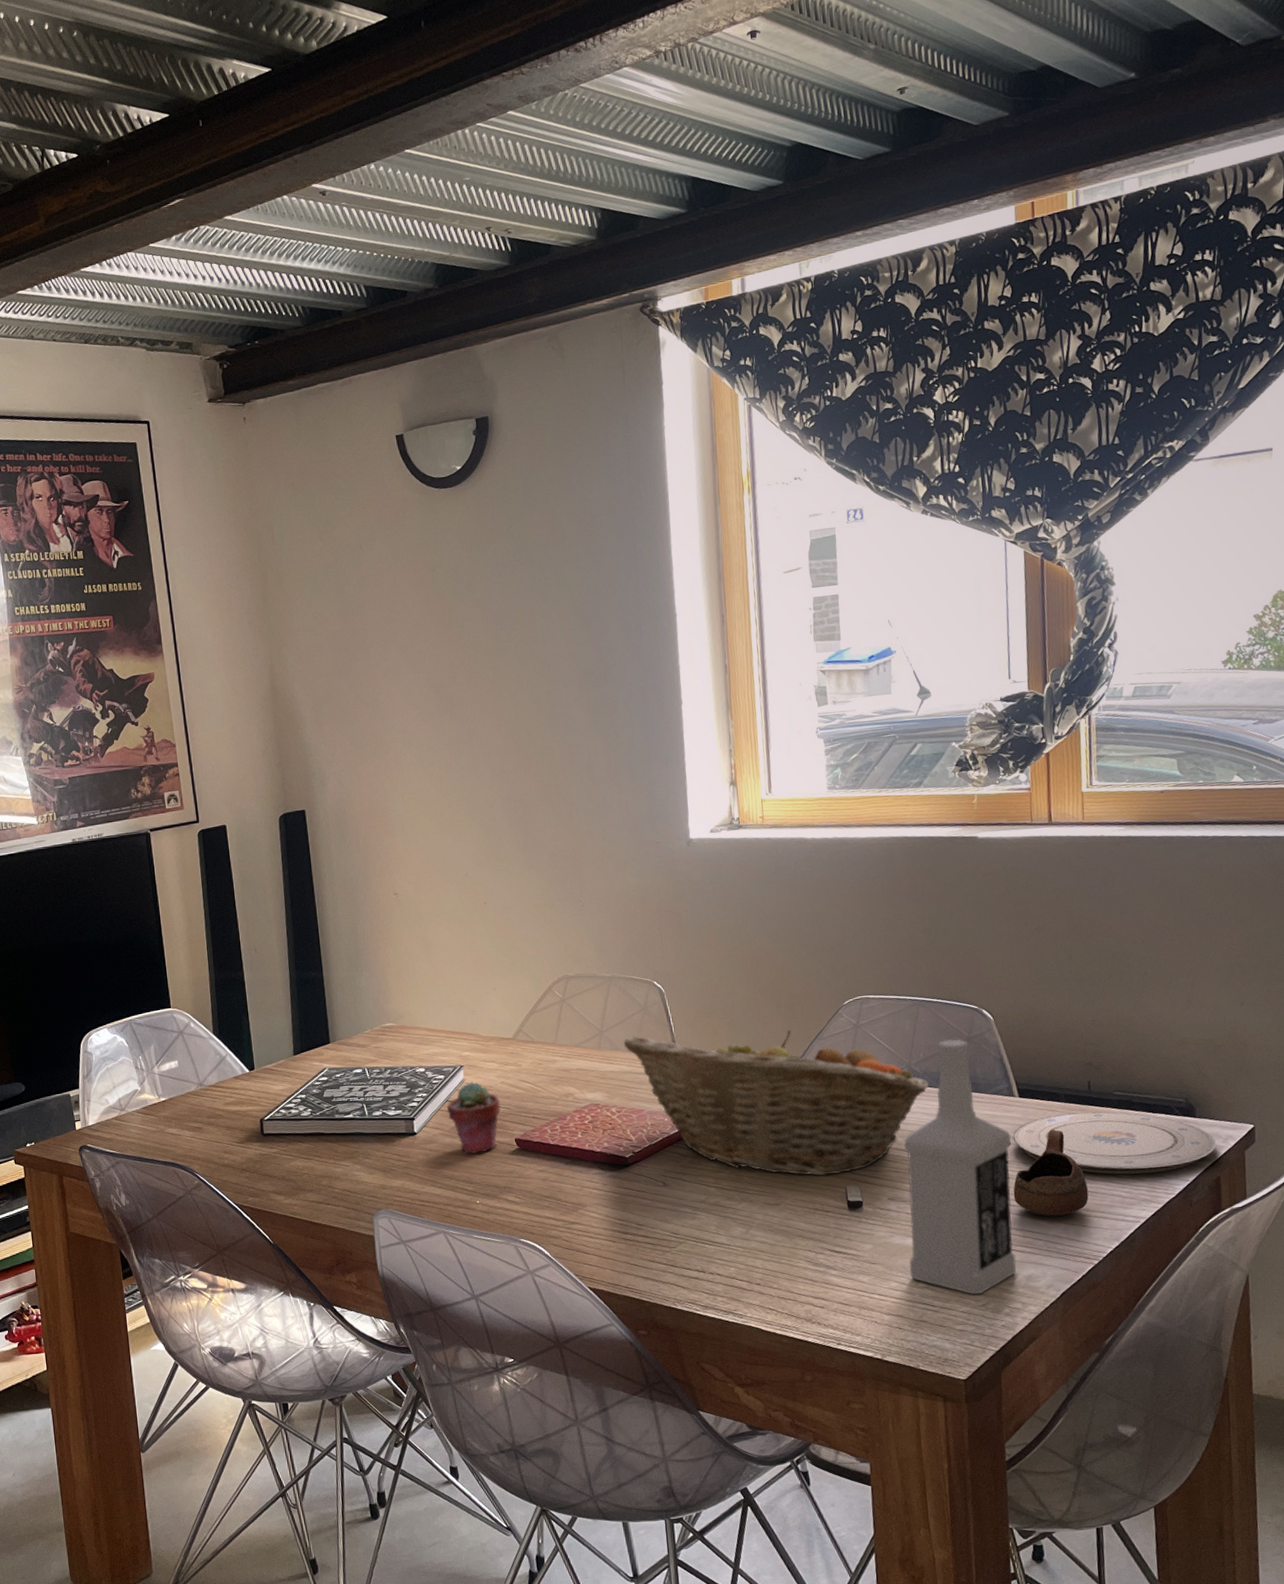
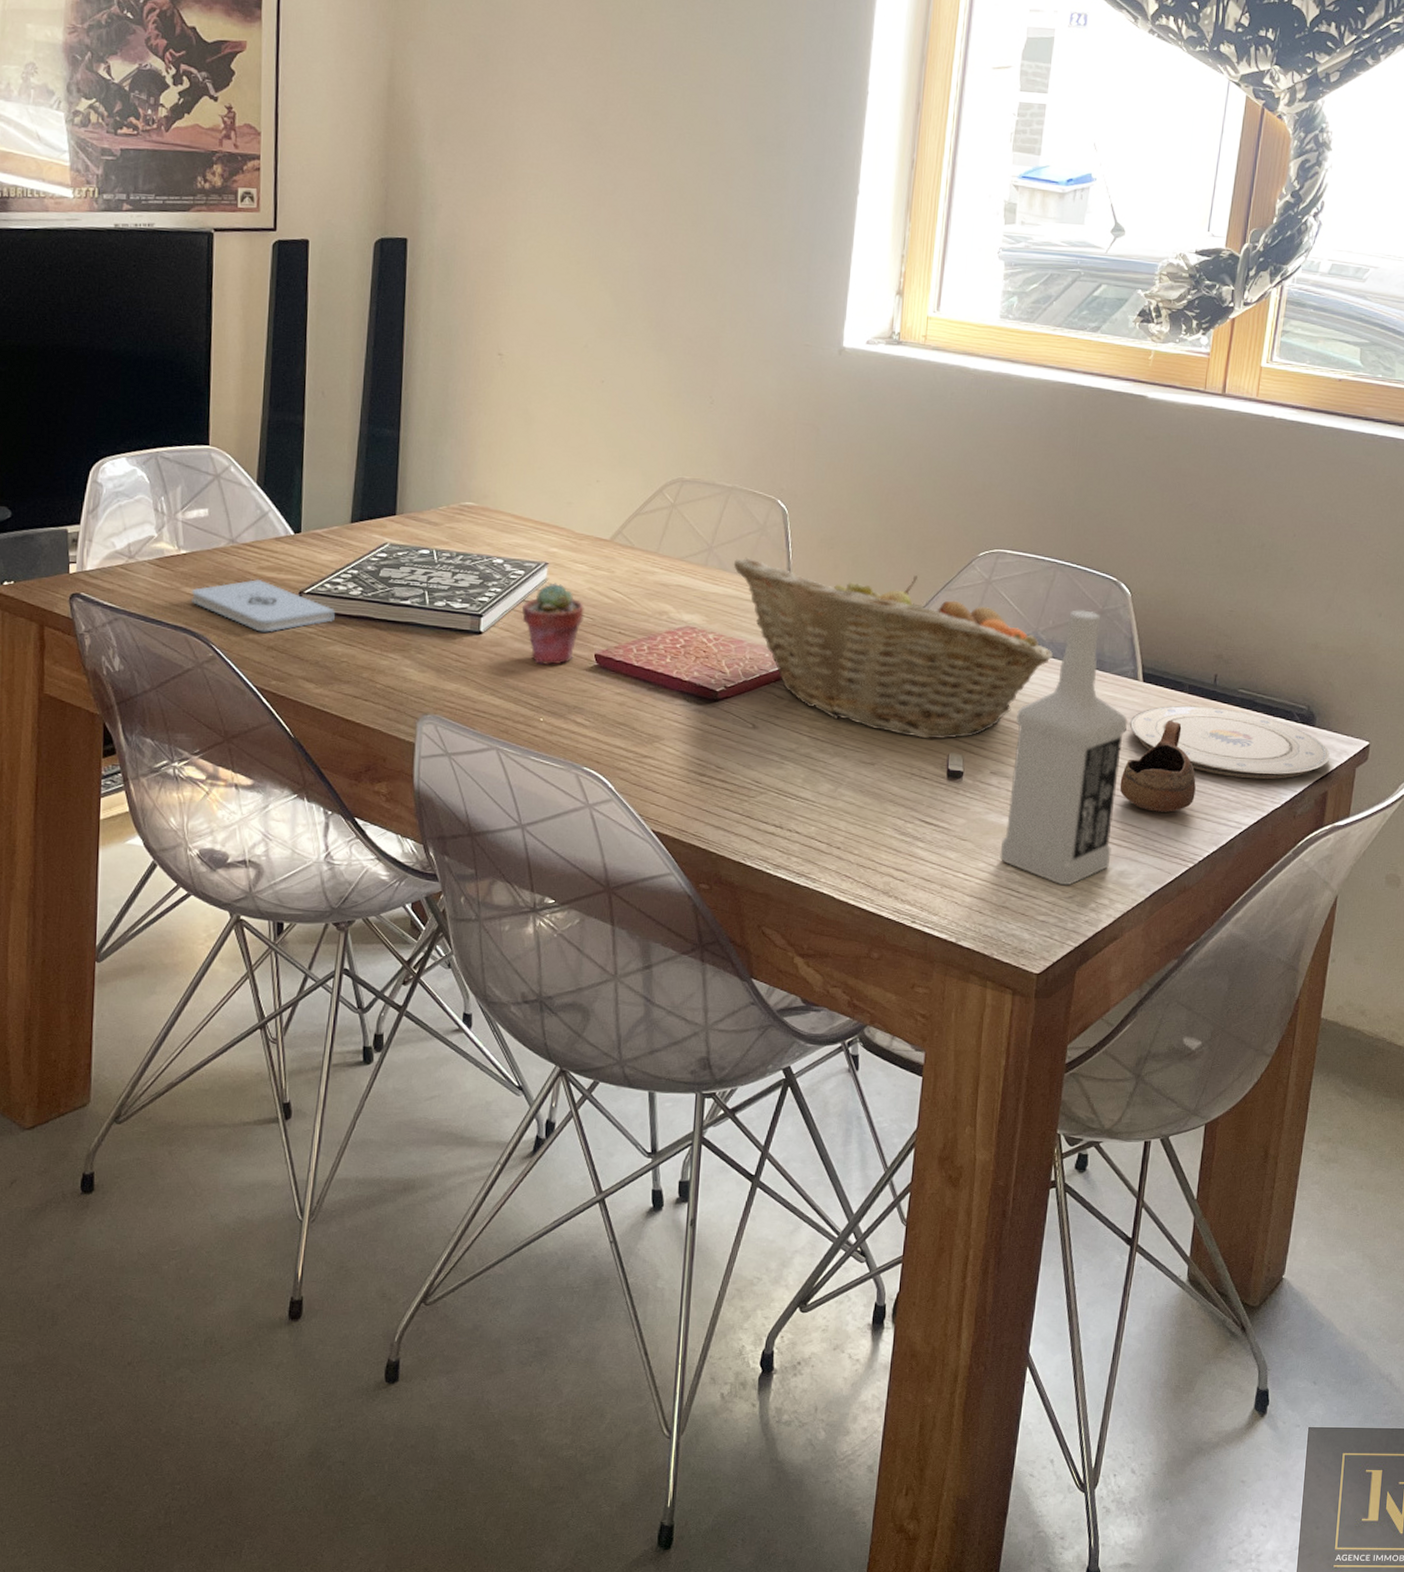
notepad: none [174,1113,292,1158] -> present [192,578,335,632]

